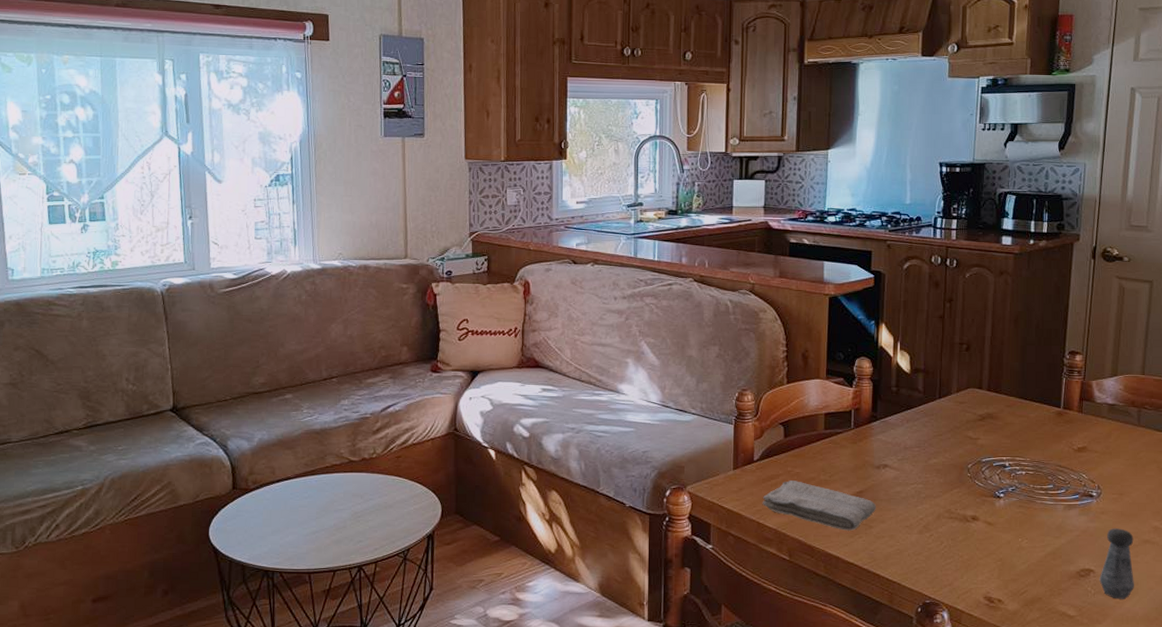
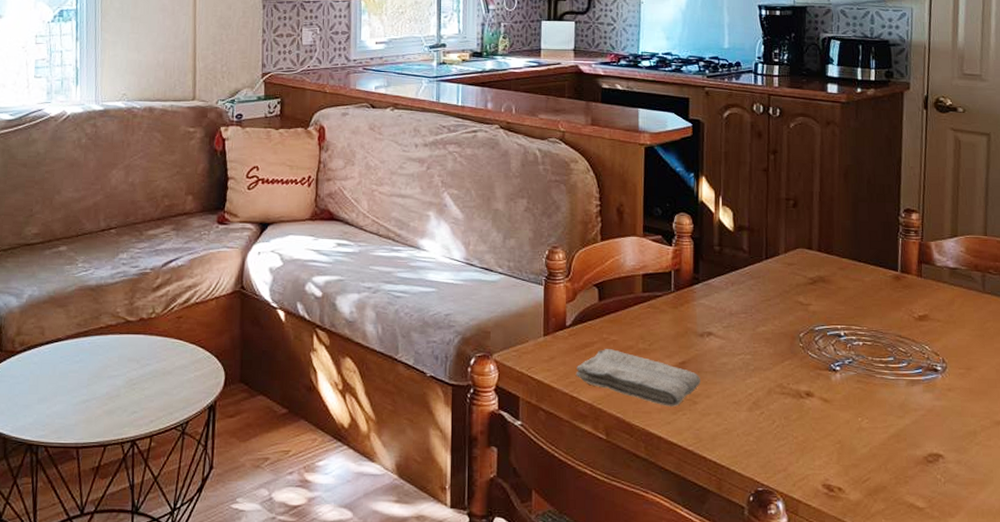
salt shaker: present [1099,528,1134,599] -> none [949,407,989,489]

